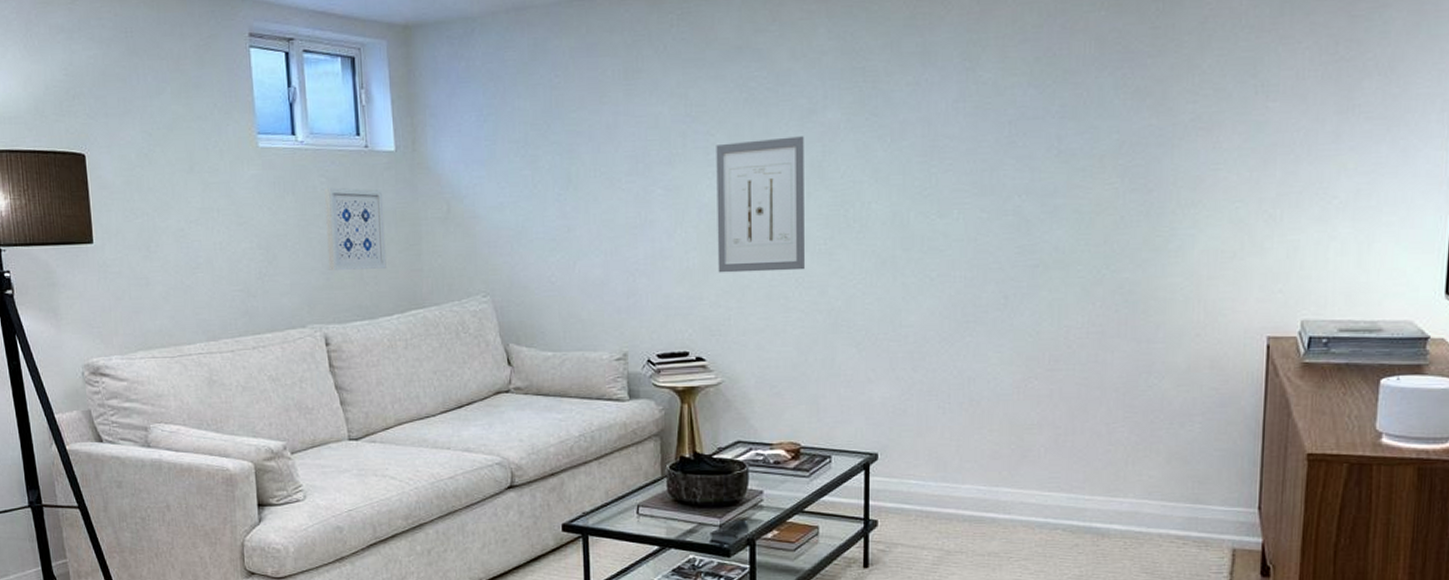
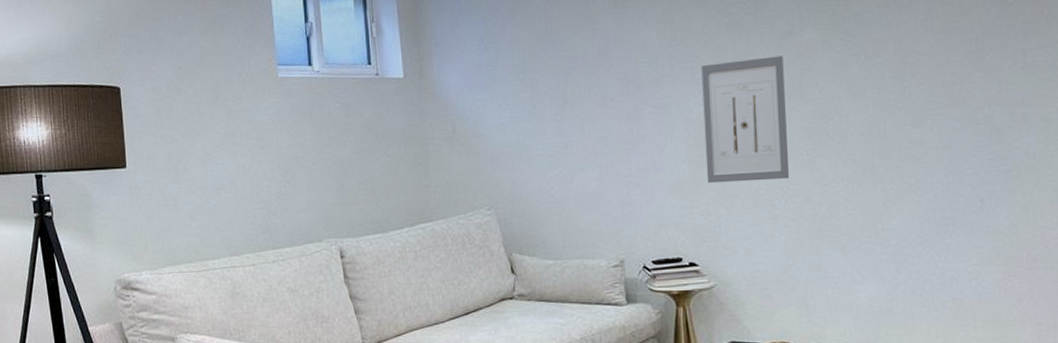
wall art: present [323,187,386,270] -> none [338,112,397,188]

